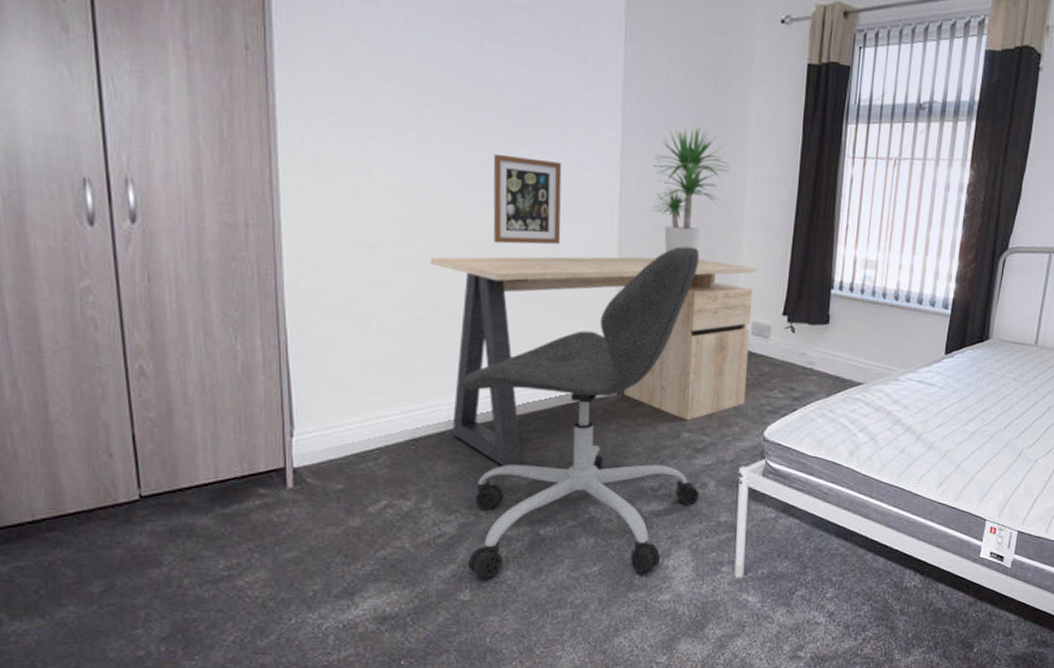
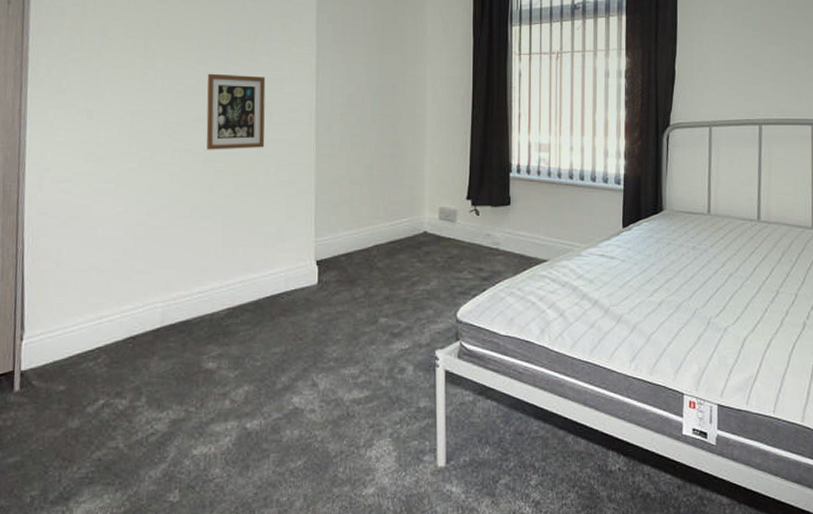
desk: present [429,256,756,467] -> none [151,153,440,361]
office chair: present [461,246,700,578] -> none [175,143,398,477]
potted plant: present [651,127,731,253] -> none [343,38,412,149]

